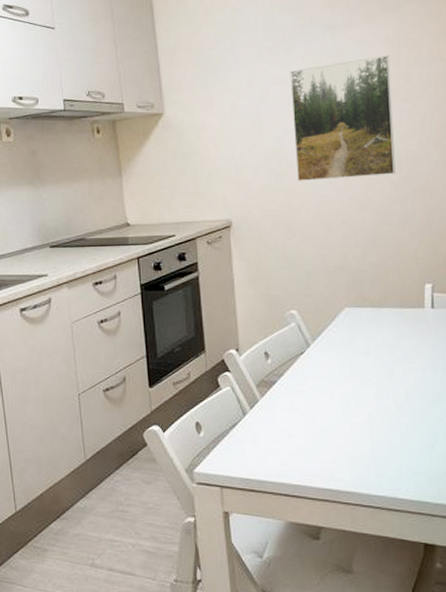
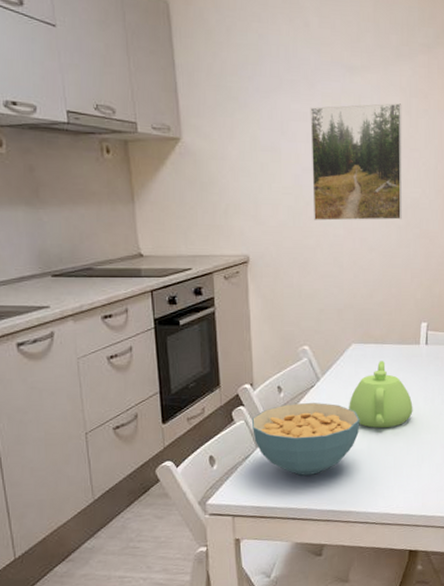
cereal bowl: none [238,369,358,448] -> present [251,402,360,476]
teapot: none [344,326,420,401] -> present [349,361,413,429]

